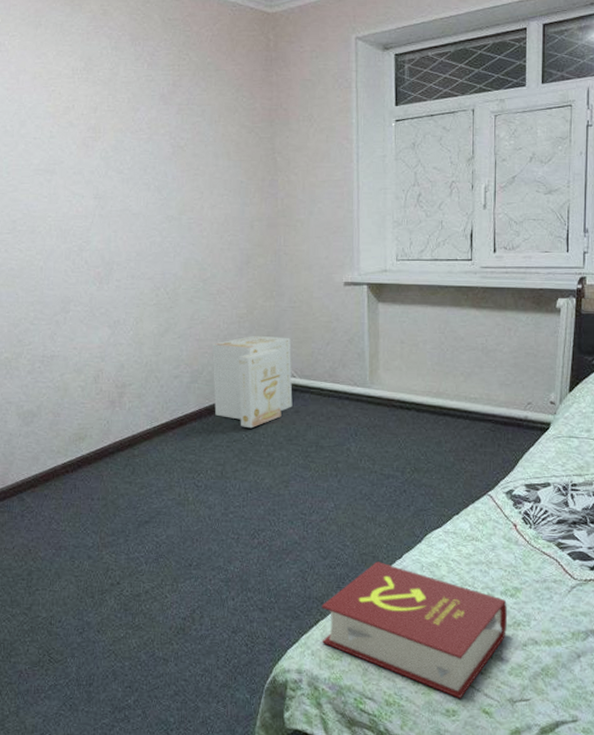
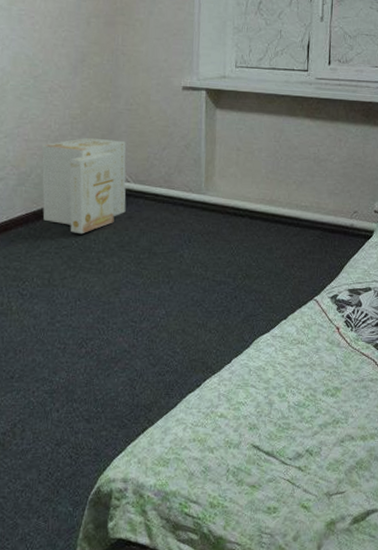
book: present [321,561,508,698] -> none [148,367,328,495]

